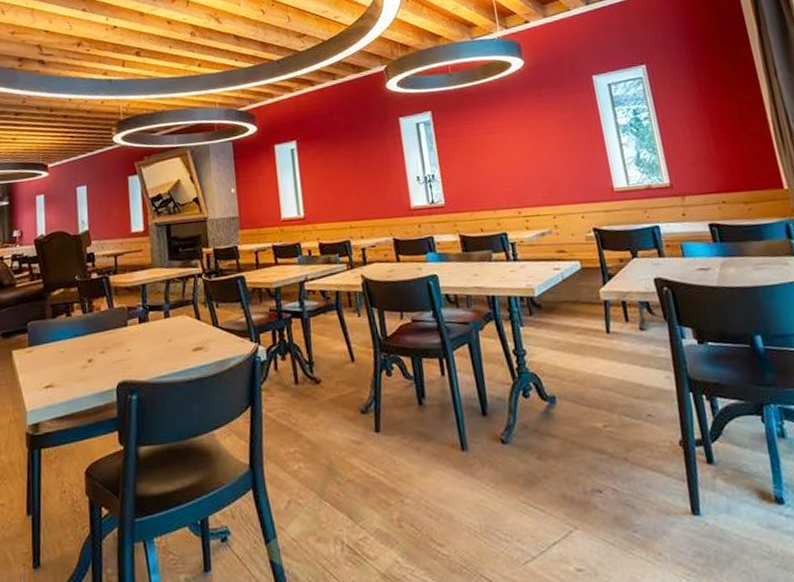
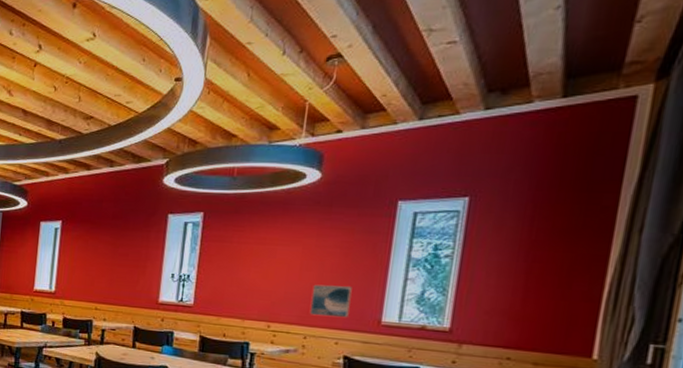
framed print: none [546,160,585,194] -> present [309,284,352,318]

